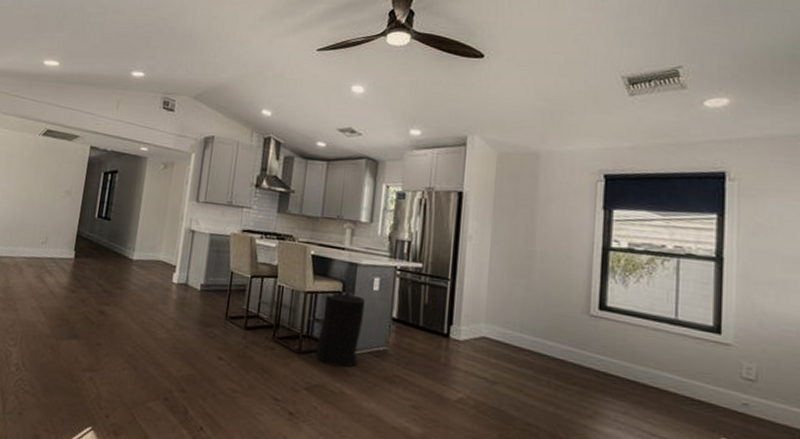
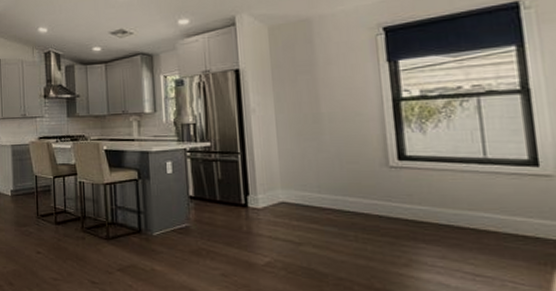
trash can: present [315,292,365,368] -> none [123,179,163,247]

